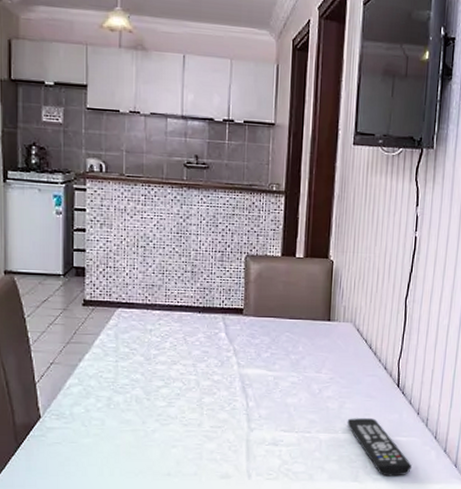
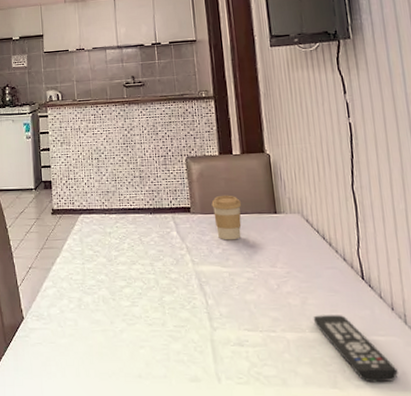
coffee cup: none [266,298,297,345] -> present [211,195,242,240]

